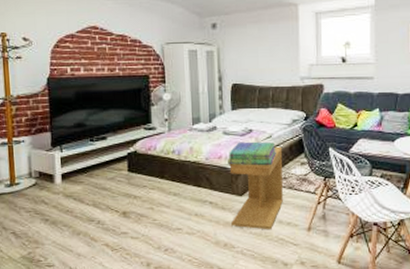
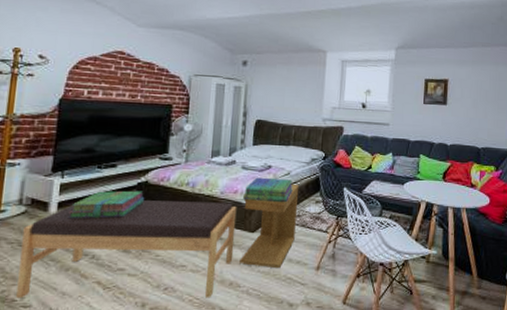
bench: none [37,168,225,259] -> present [16,200,237,299]
stack of books: none [72,160,136,188] -> present [69,190,145,218]

